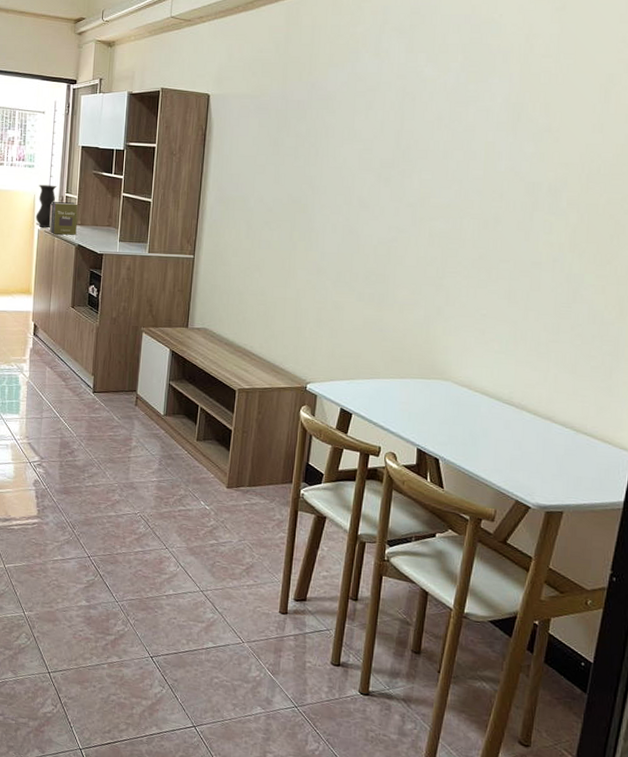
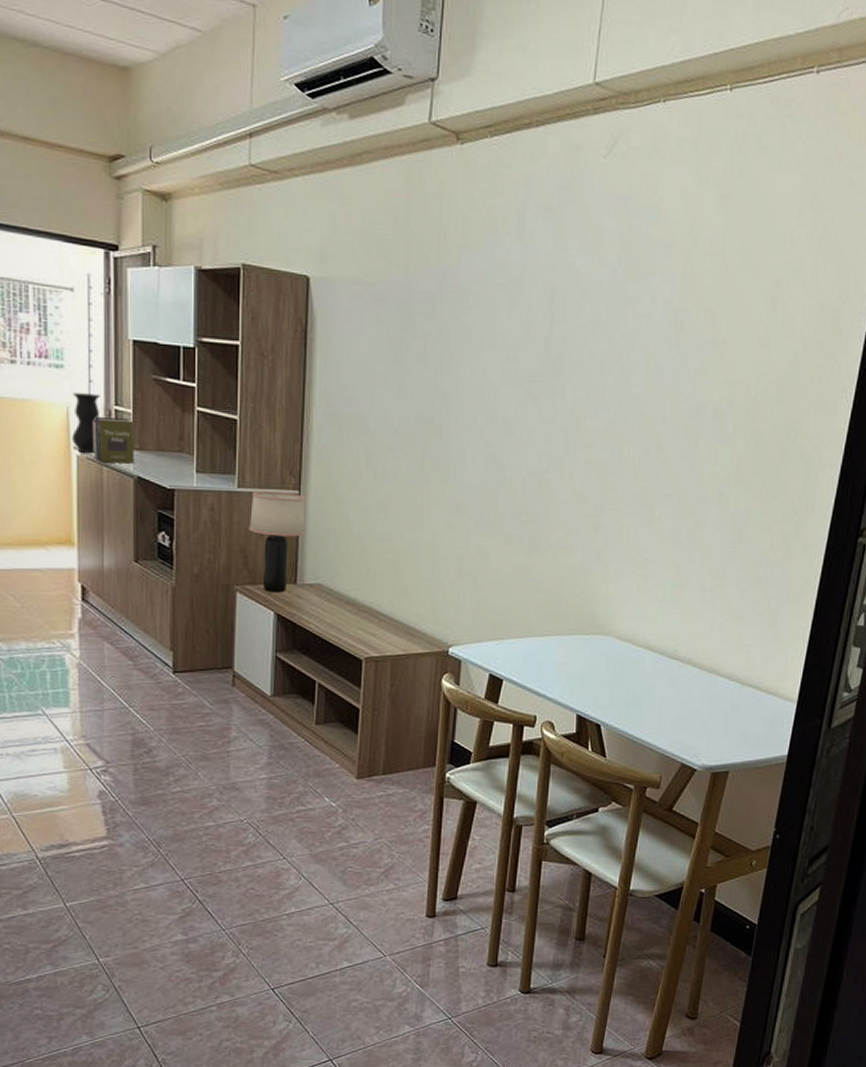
table lamp: none [154,255,198,334] -> present [248,490,306,593]

